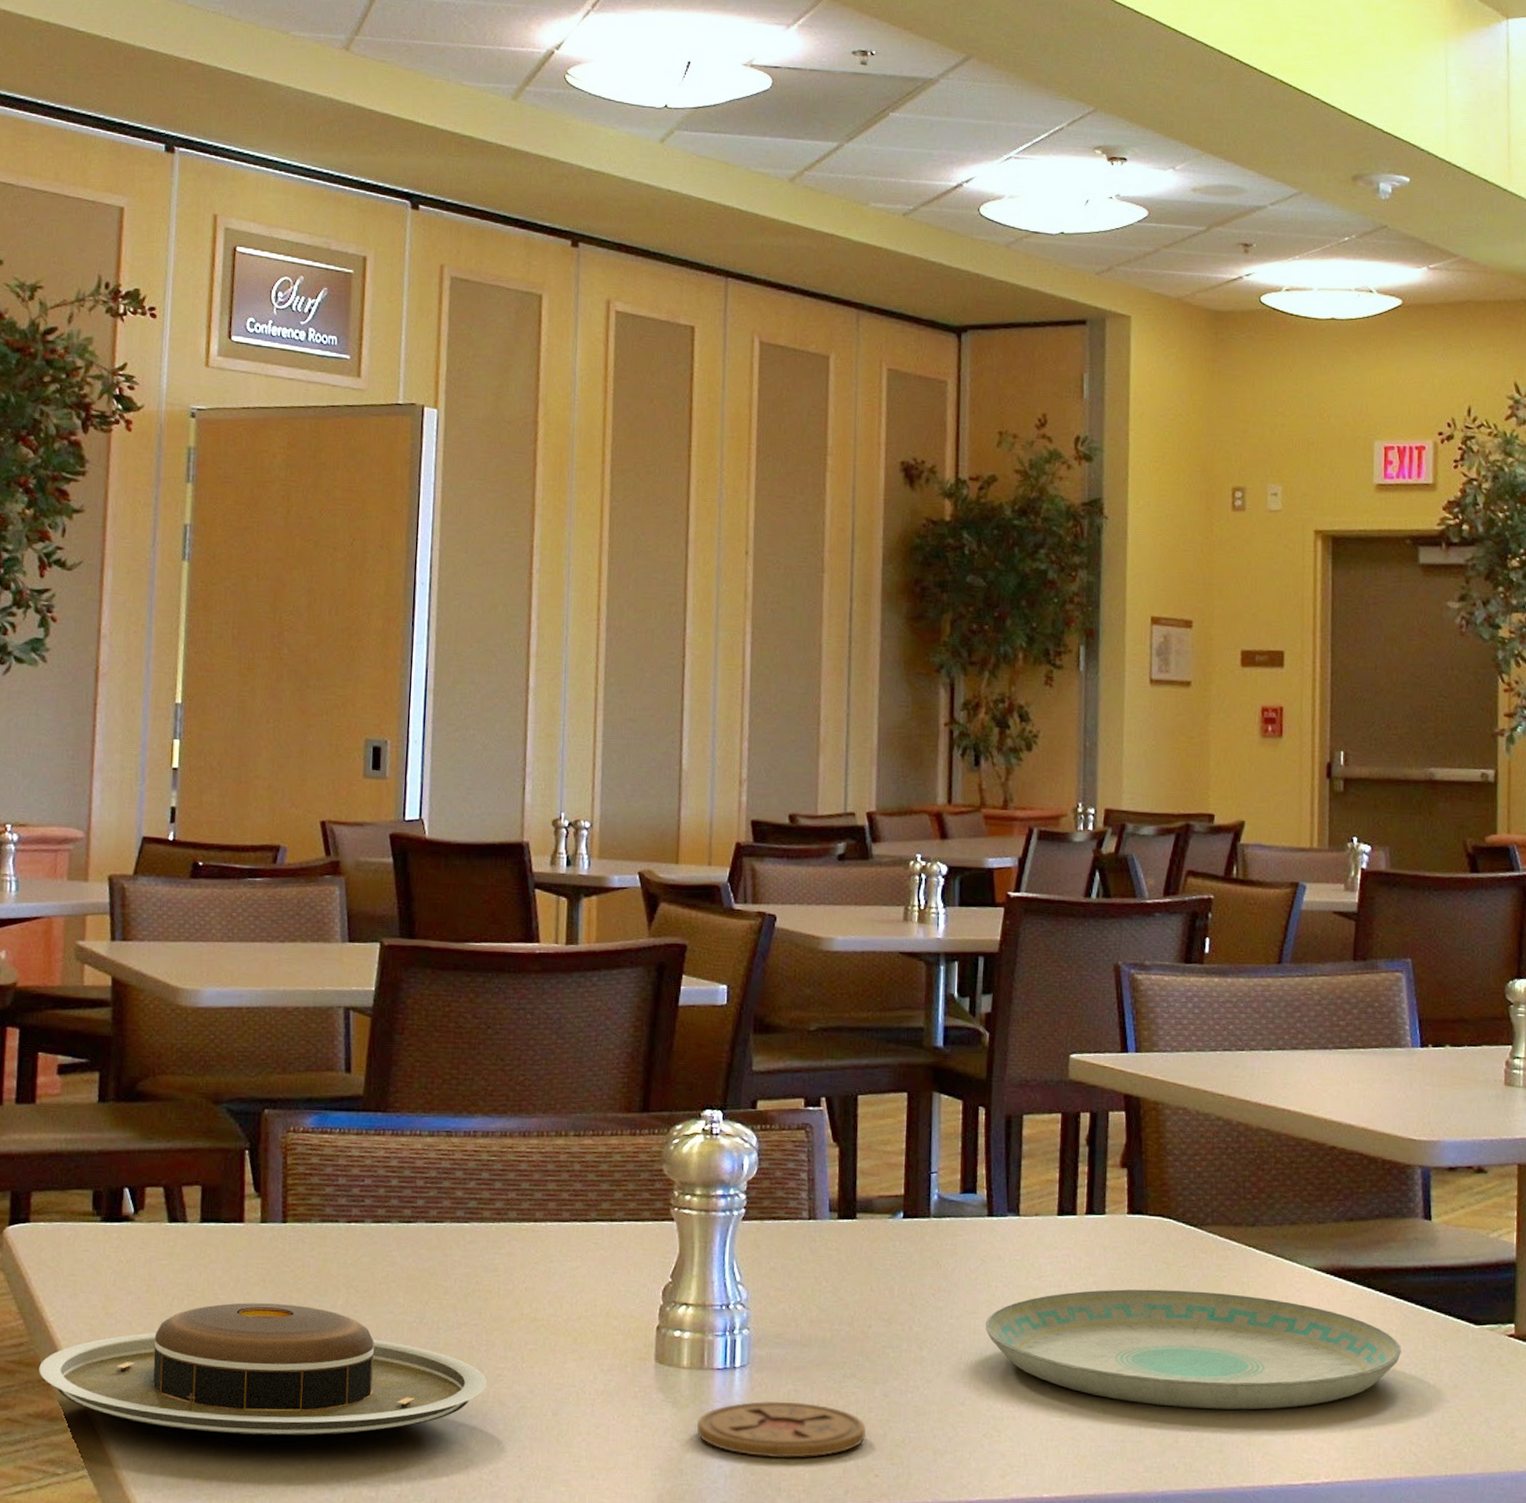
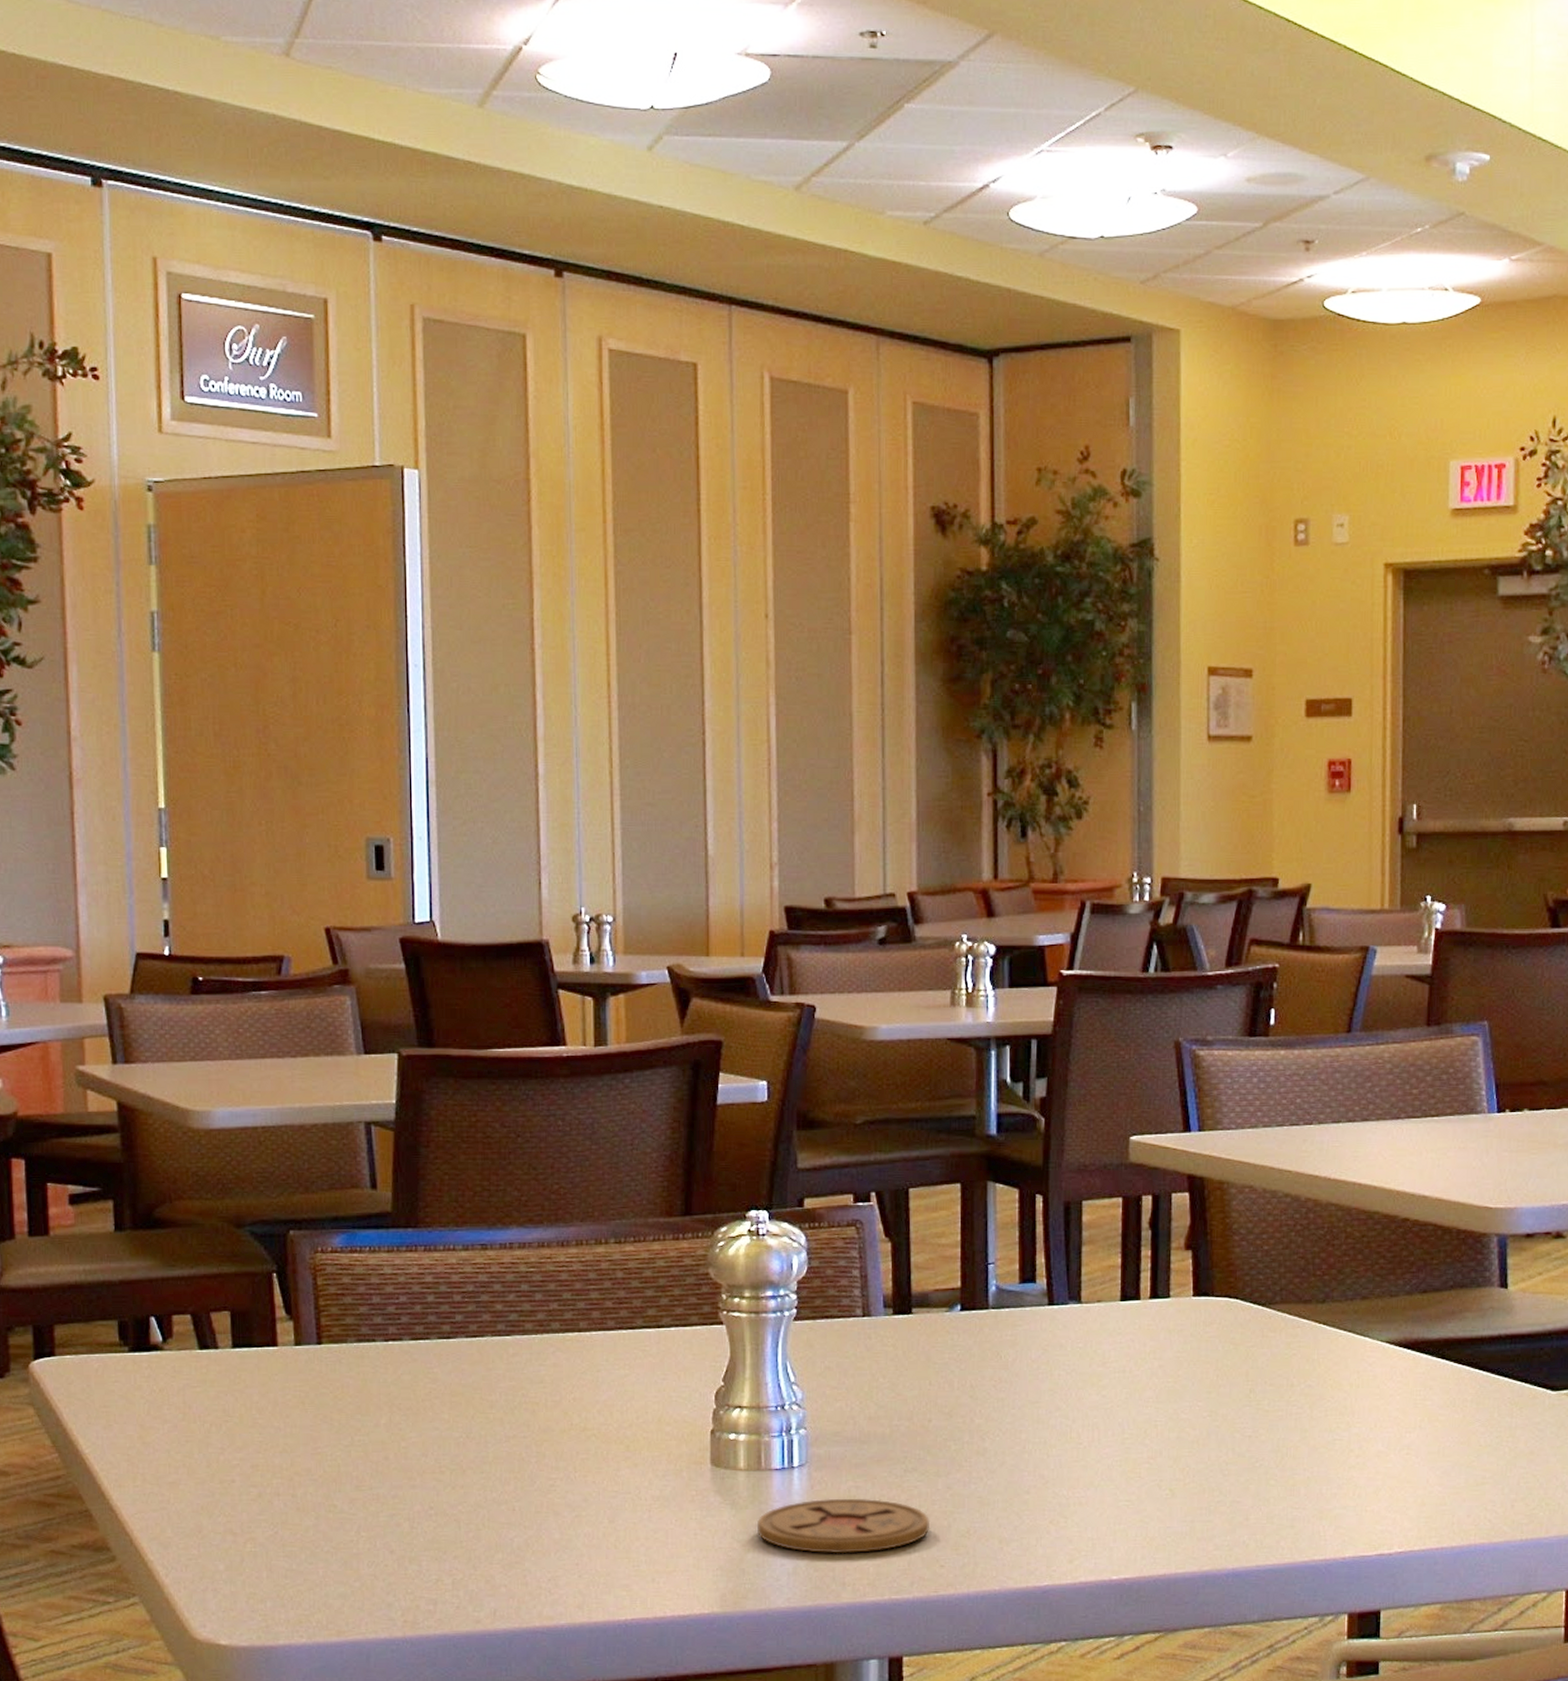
plate: present [39,1302,487,1435] -> none [79,1426,539,1554]
plate: present [985,1289,1402,1410] -> none [1048,1370,1477,1486]

